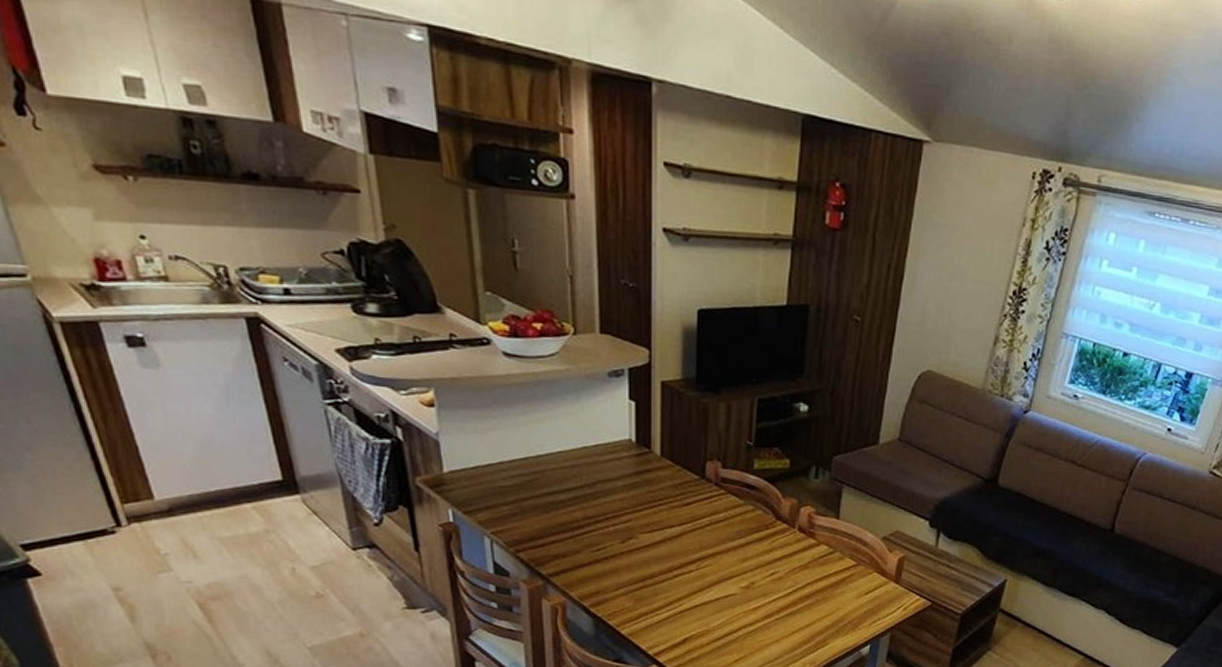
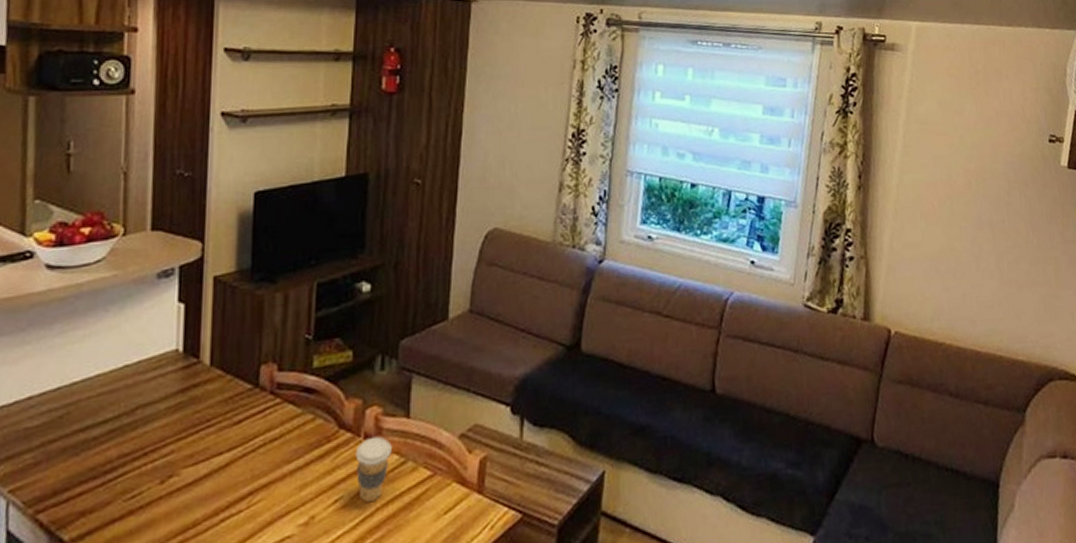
coffee cup: none [790,529,822,579] -> present [355,436,392,503]

